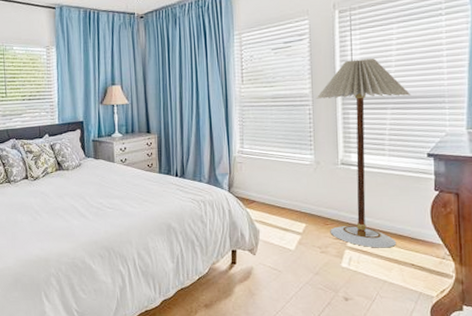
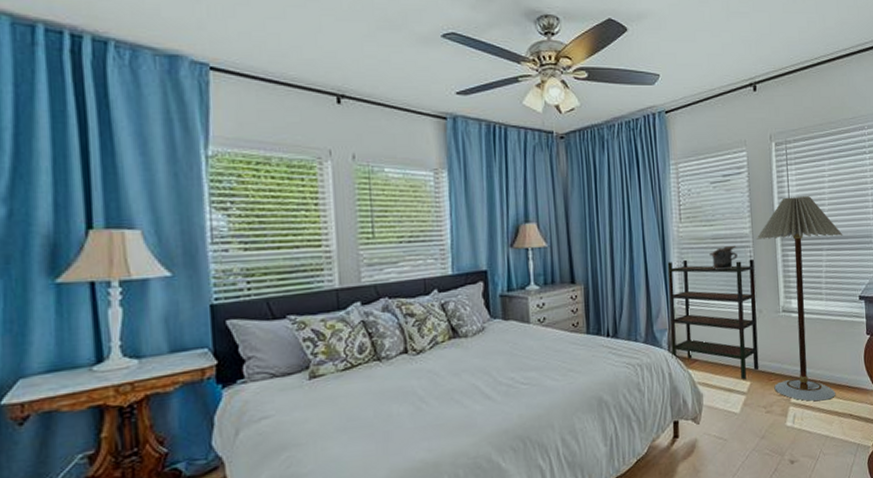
bookshelf: none [229,115,315,221] -> present [667,259,759,379]
mug: none [269,104,297,125] -> present [709,245,738,270]

